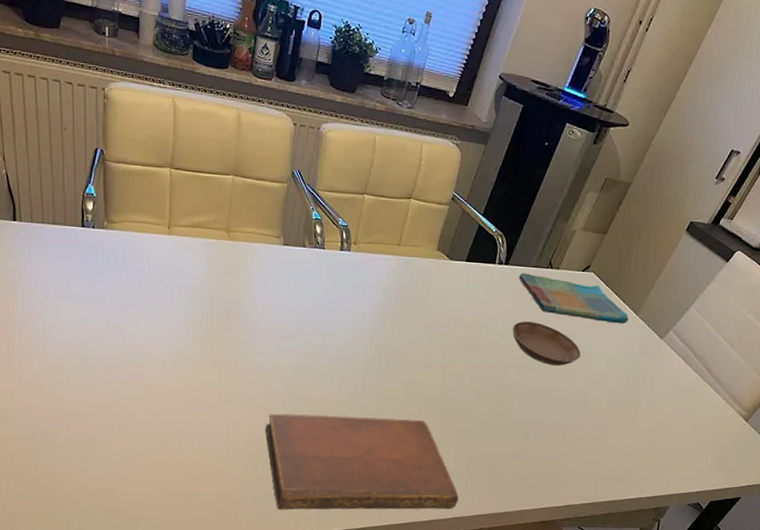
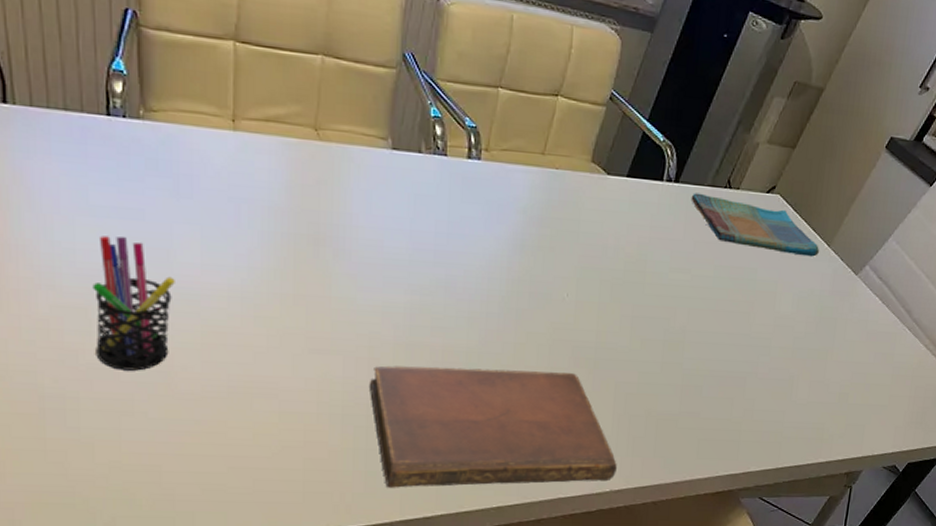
pen holder: none [70,315,127,416] -> present [92,236,175,371]
saucer: present [512,321,581,366] -> none [682,252,764,307]

